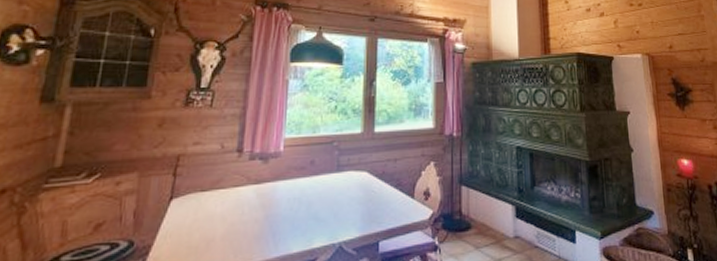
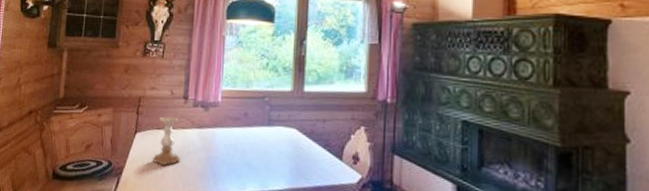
candle holder: none [192,174,231,234] -> present [152,116,180,165]

